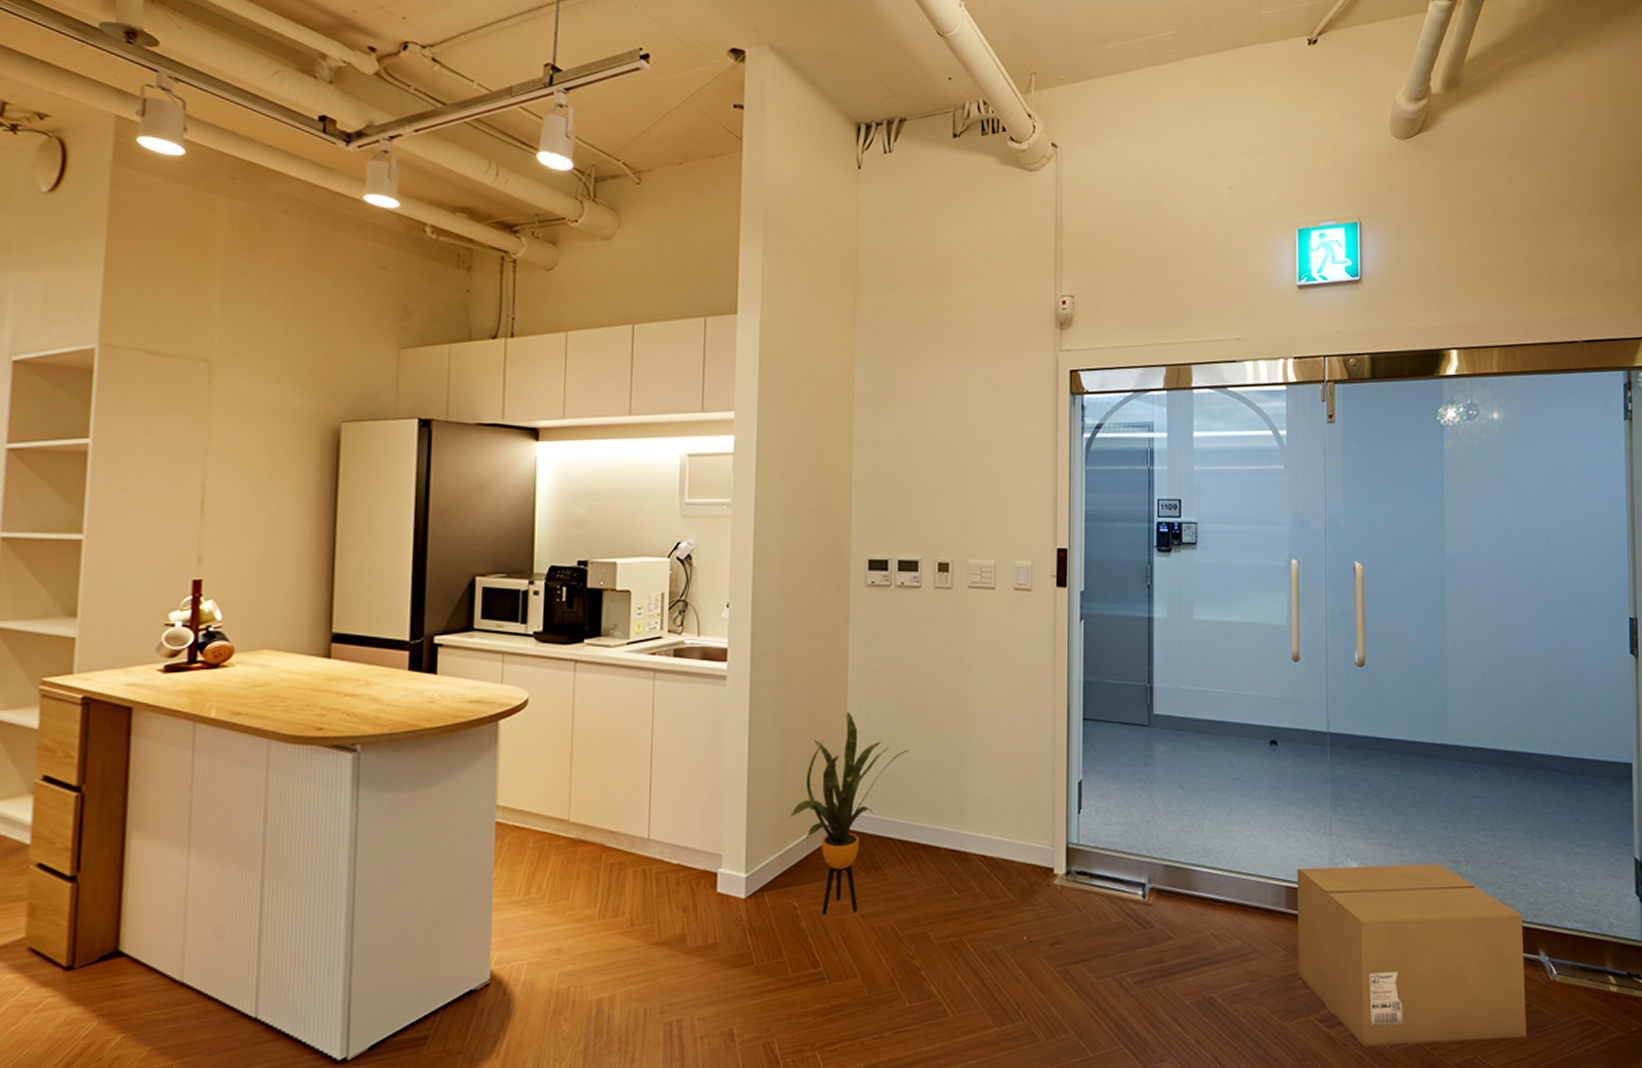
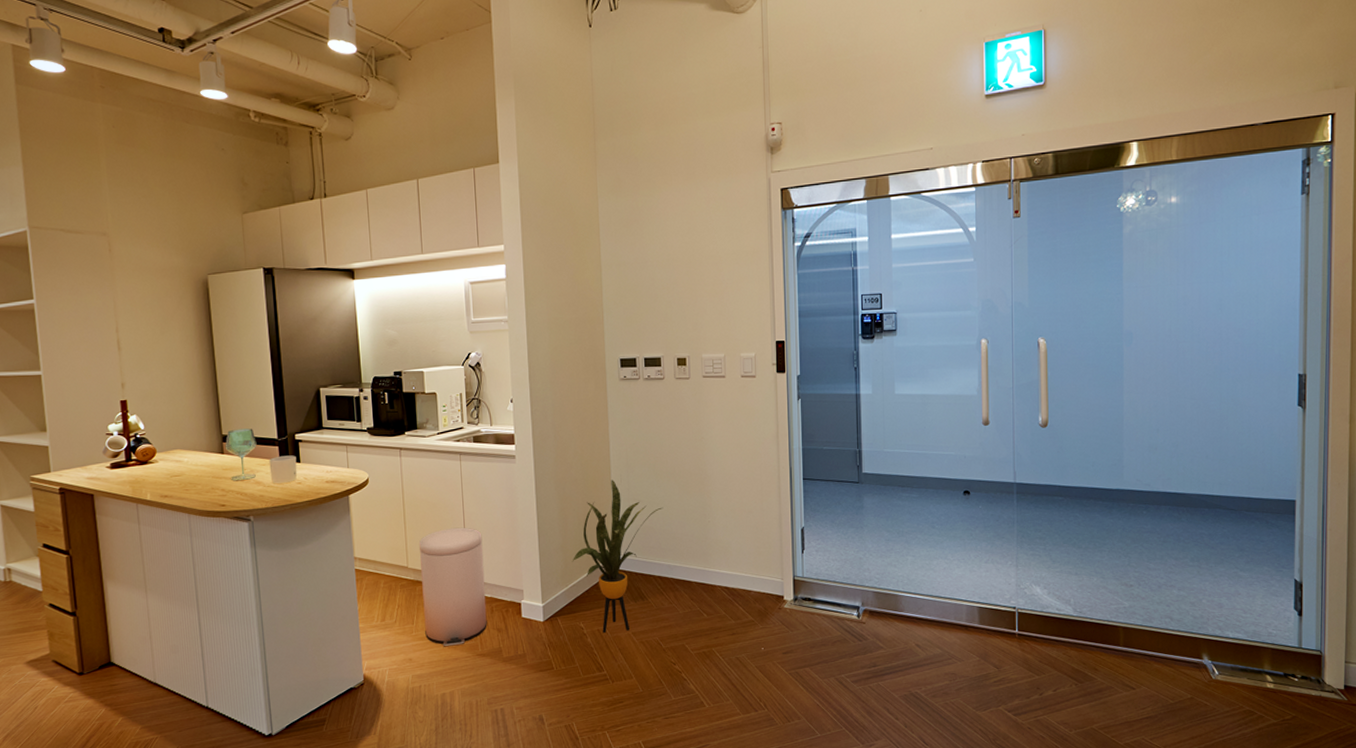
wine glass: none [333,626,380,695] -> present [225,428,257,480]
mug: none [392,664,432,702] -> present [269,455,297,484]
pedal bin: none [583,768,674,933] -> present [418,527,487,647]
box: present [1296,864,1526,1047] -> none [987,587,1190,730]

